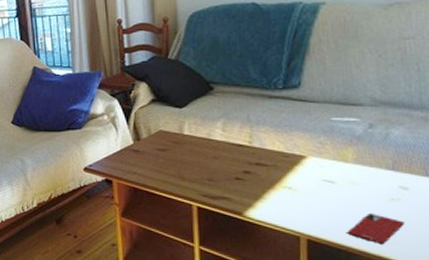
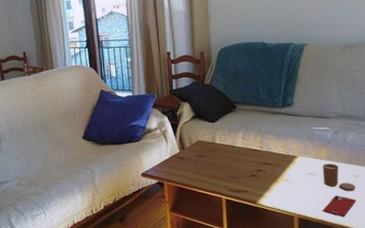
candle: none [348,168,403,209] -> present [322,163,355,191]

